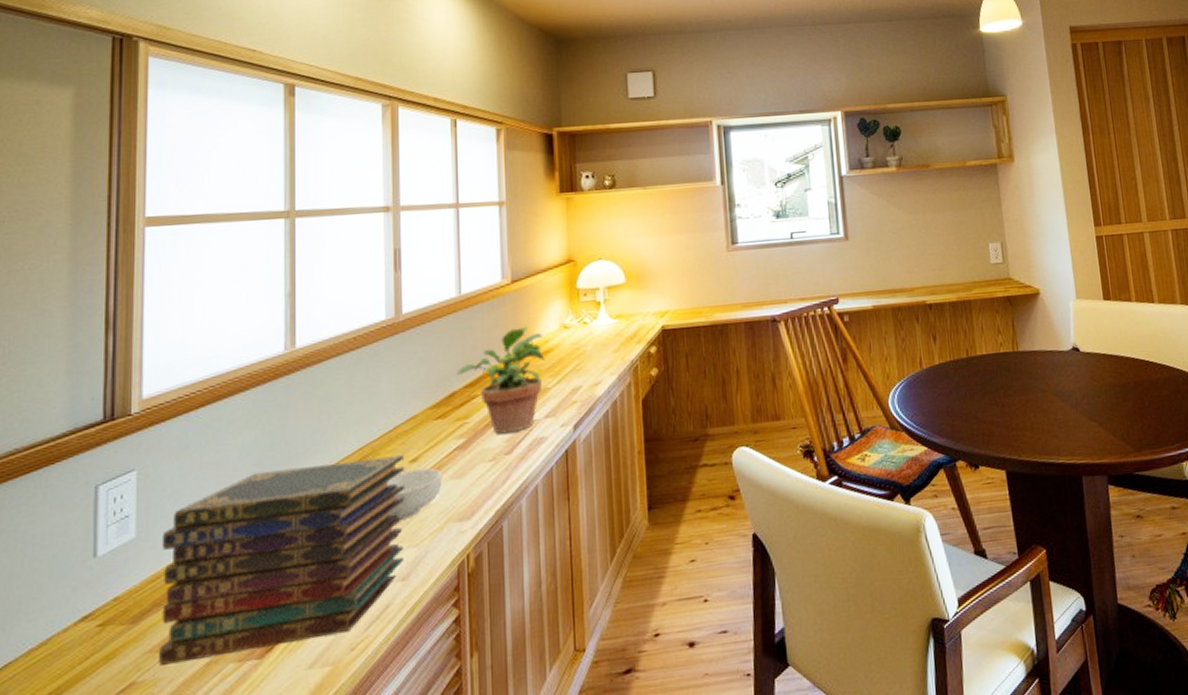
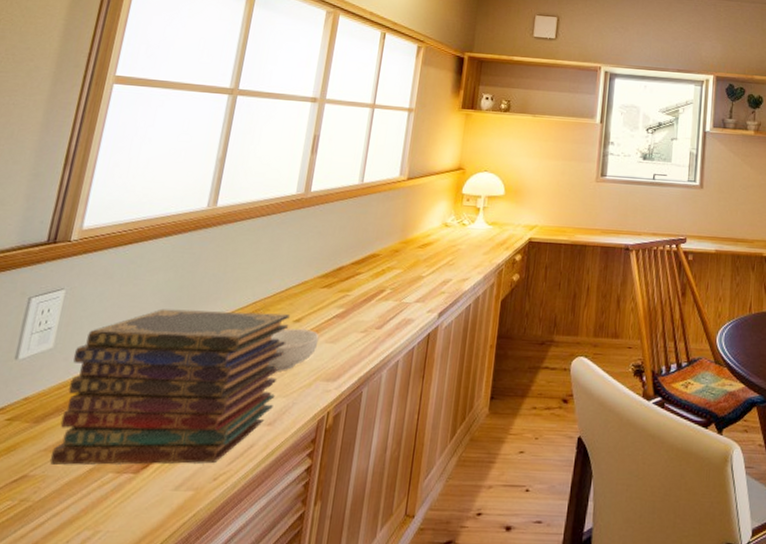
potted plant: present [457,326,545,434] -> none [348,219,426,311]

